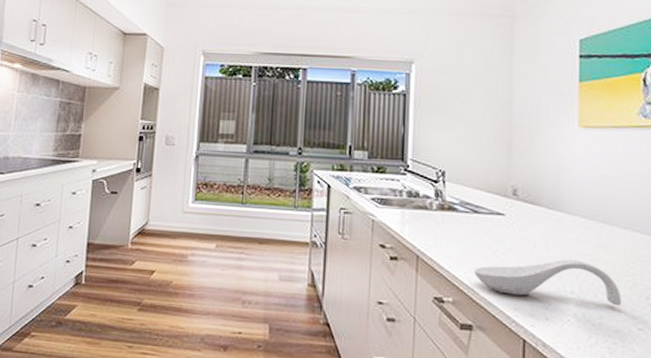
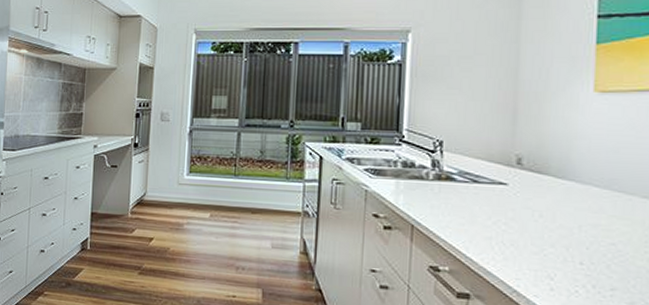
spoon rest: present [474,259,621,307] -> none [472,229,638,278]

